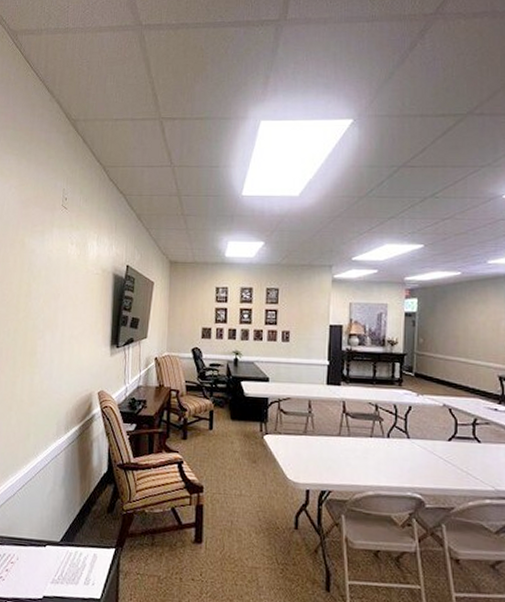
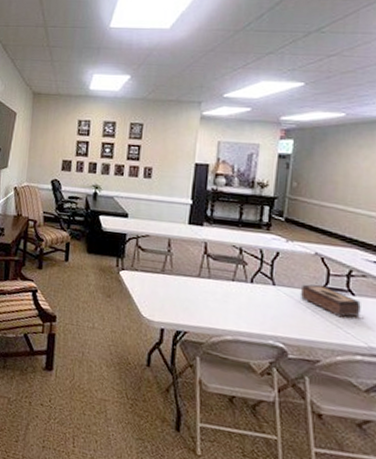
tissue box: none [432,434,486,465] -> present [300,284,361,318]

